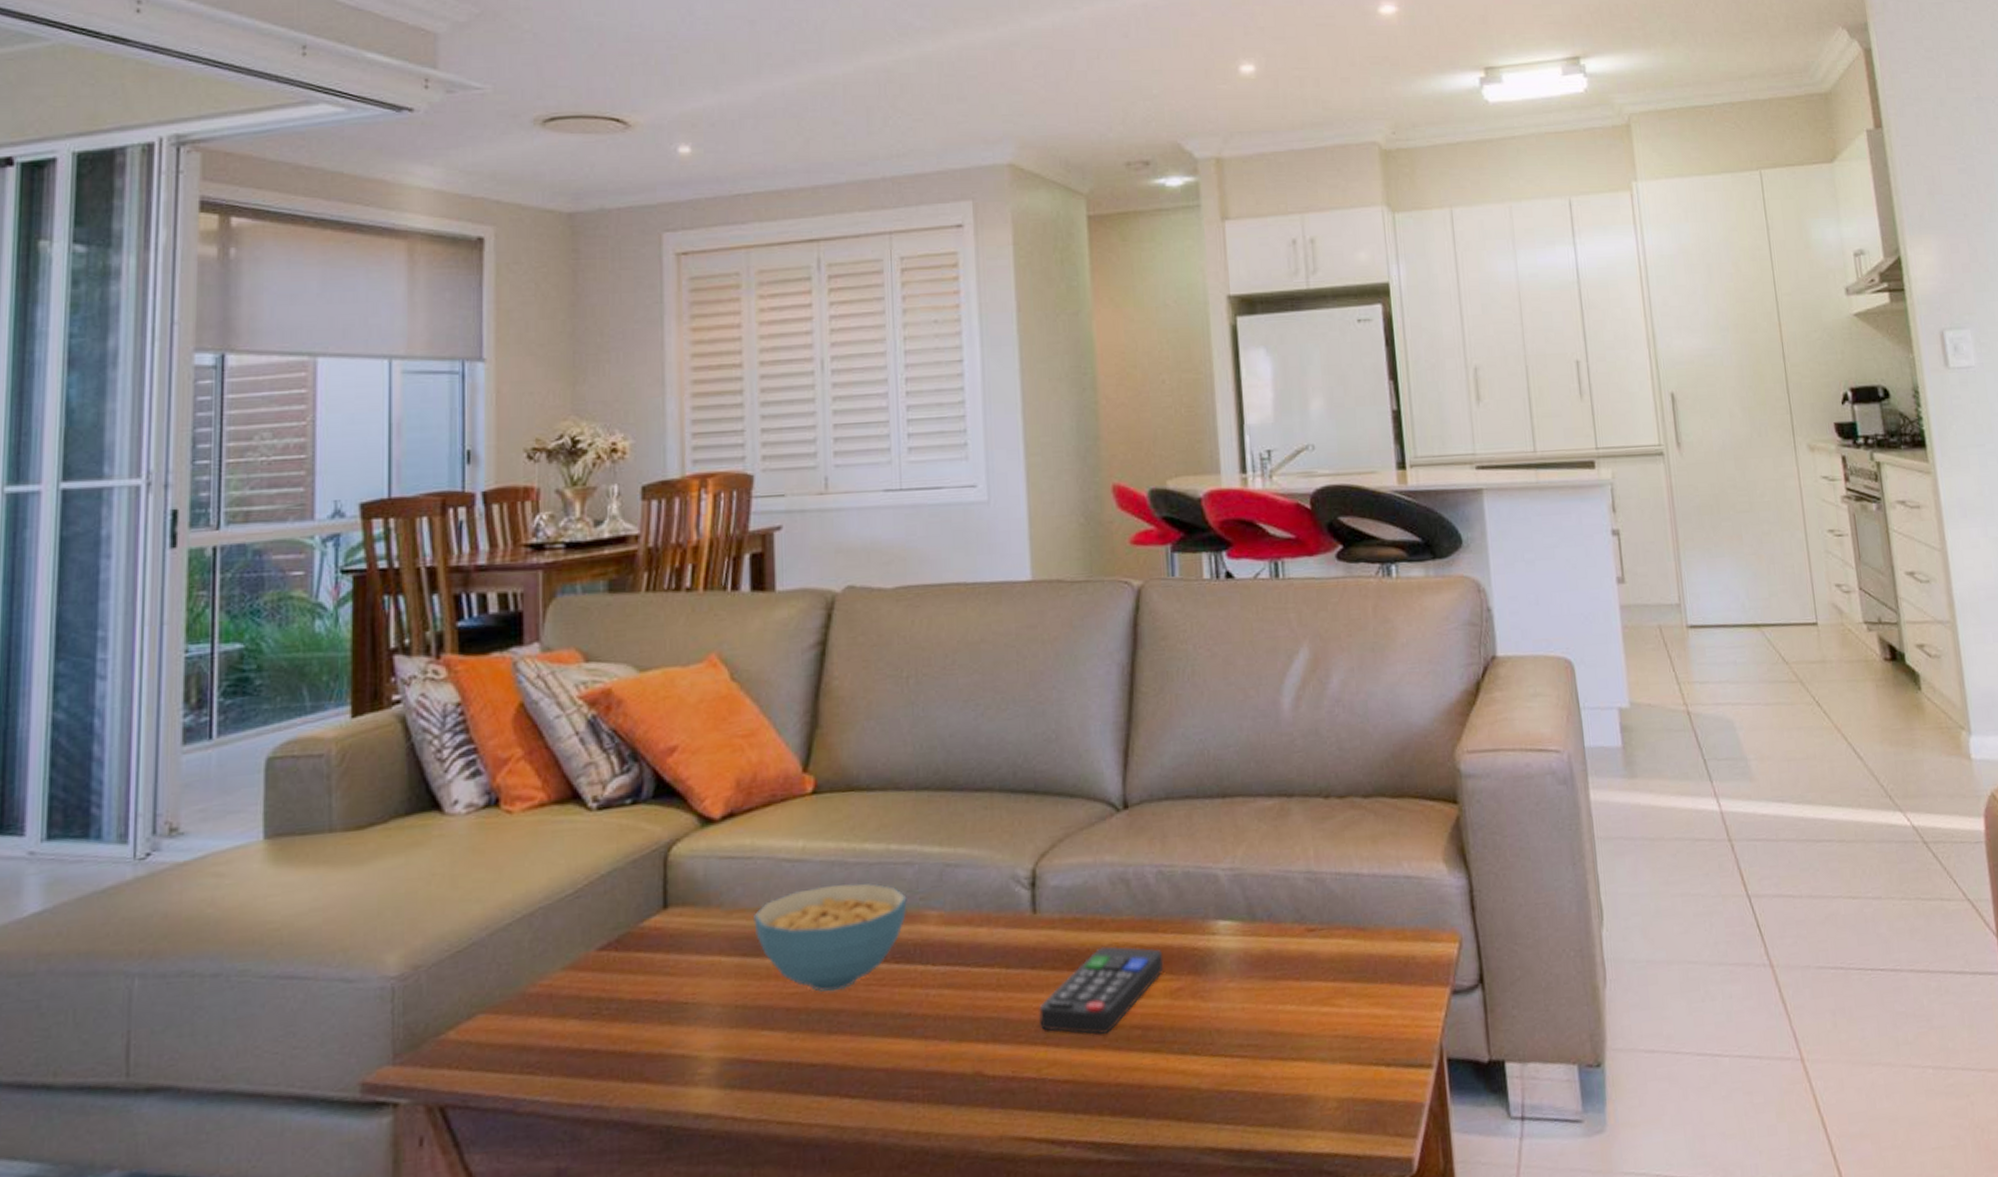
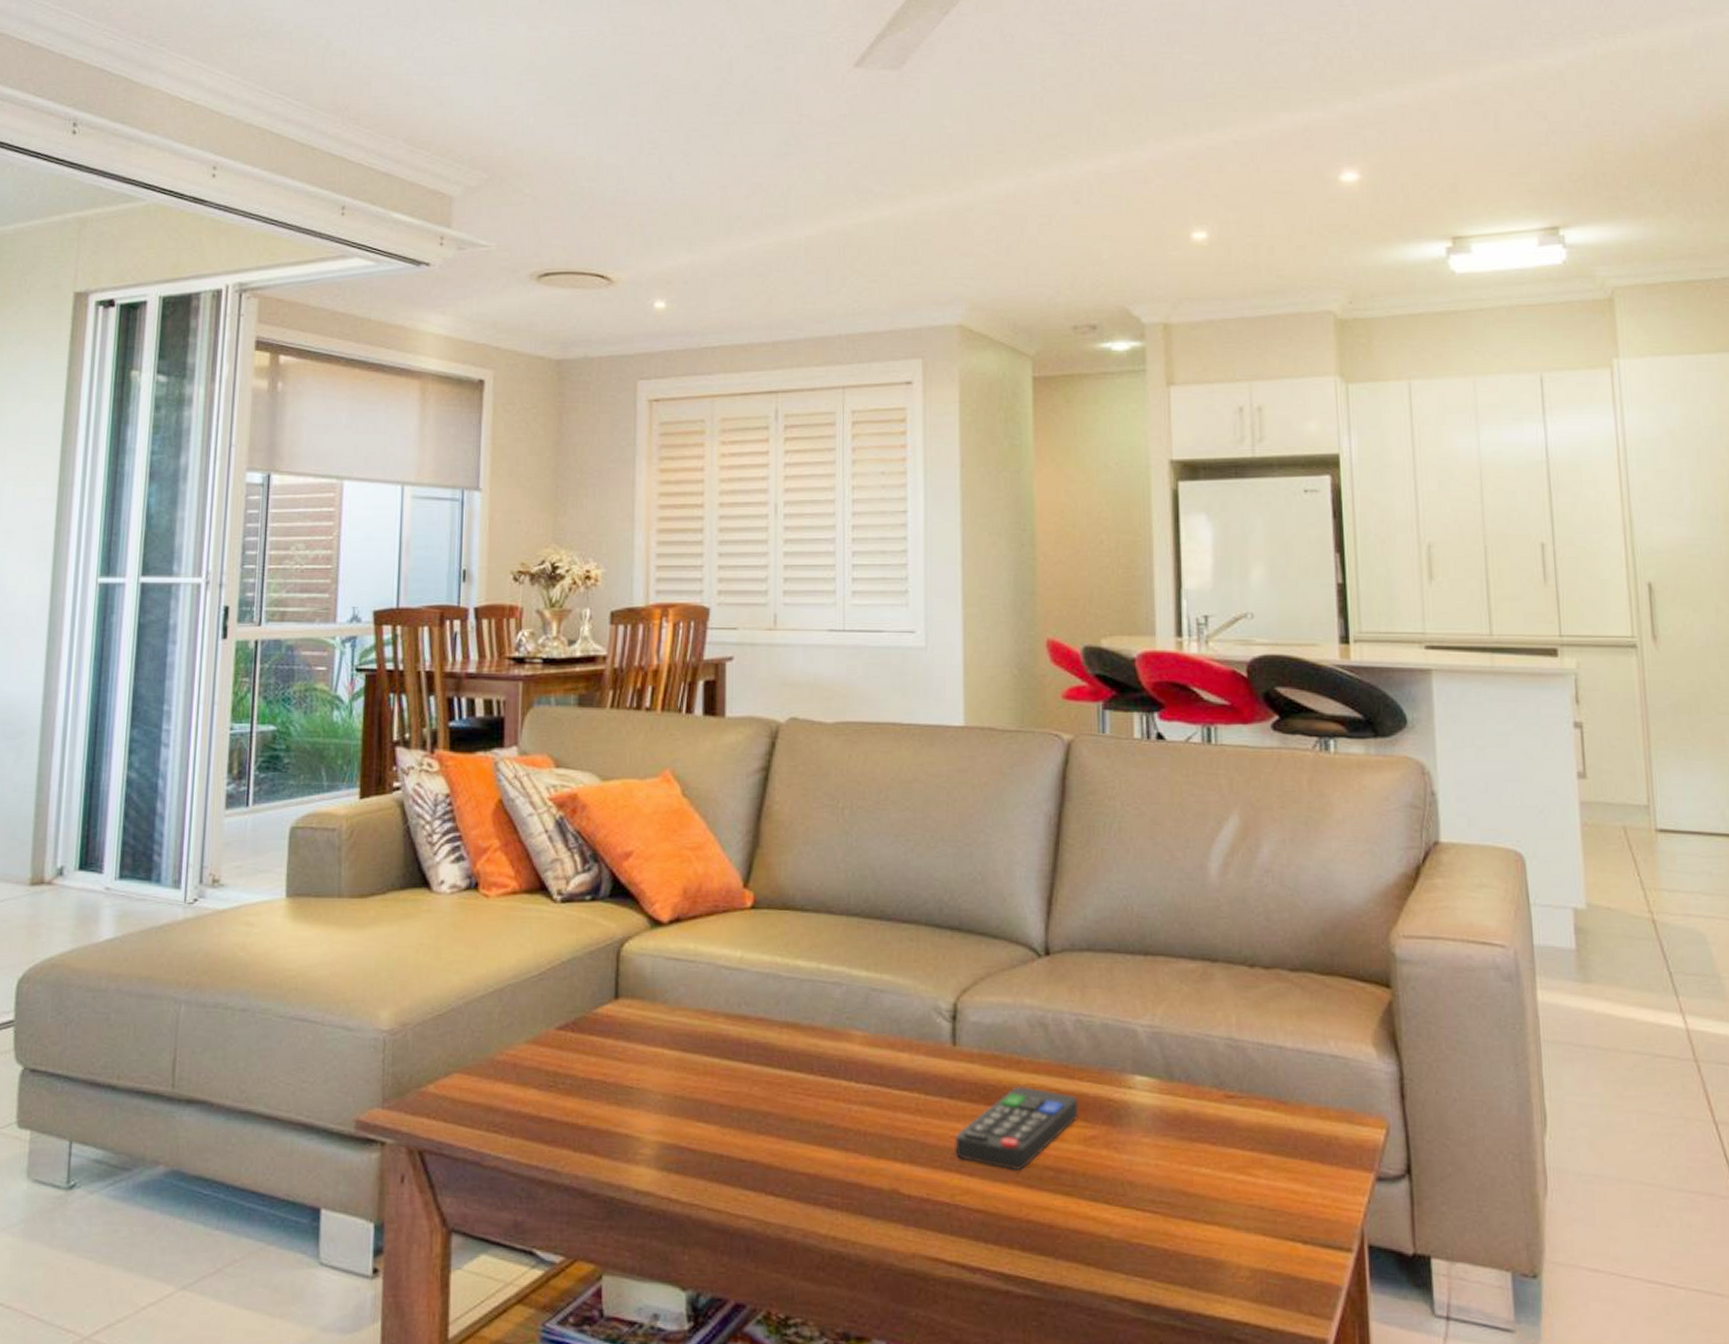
cereal bowl: present [754,883,907,992] -> none [694,995,834,1095]

